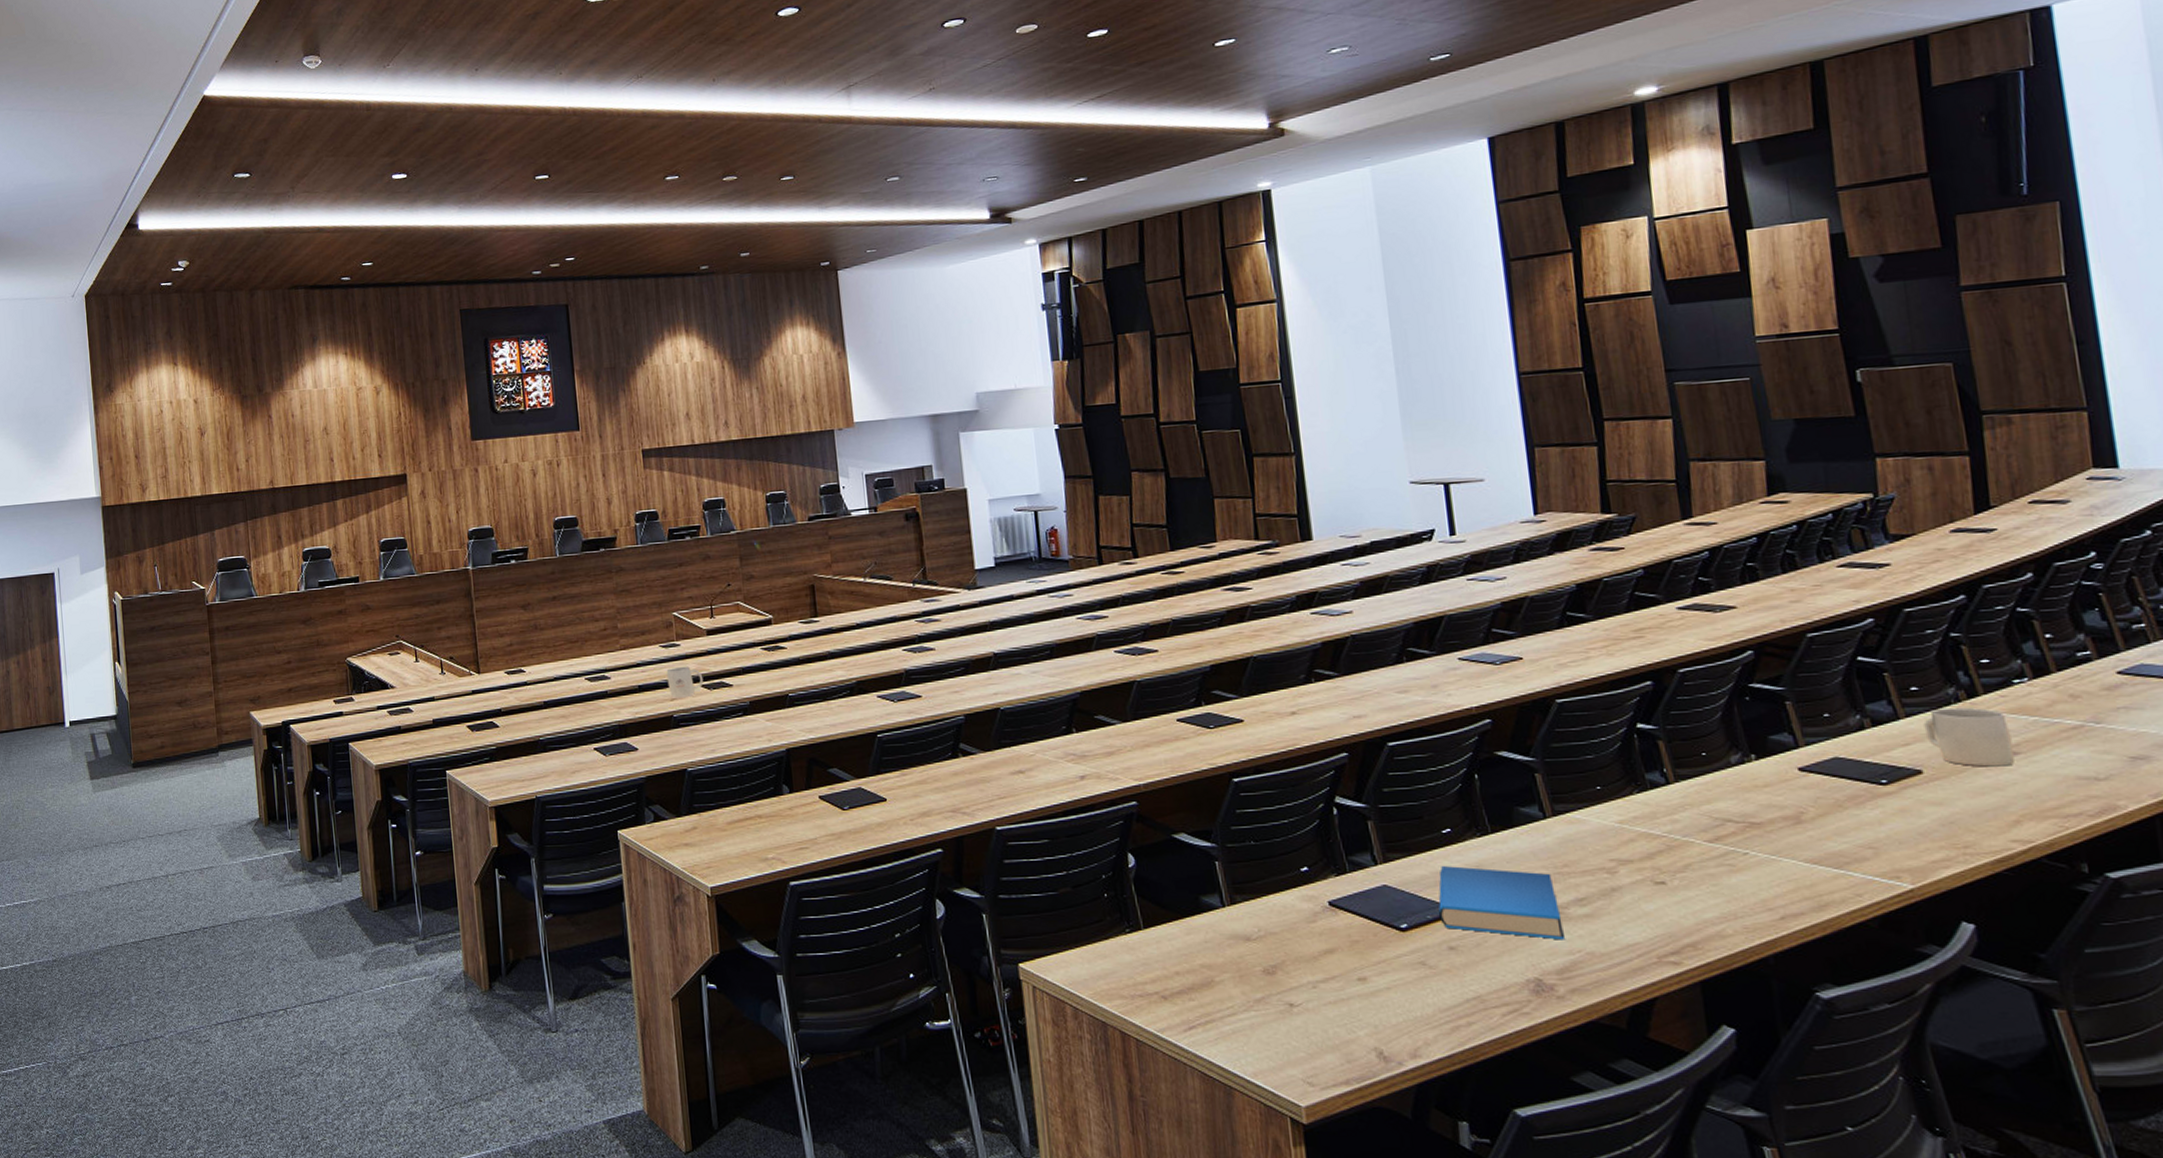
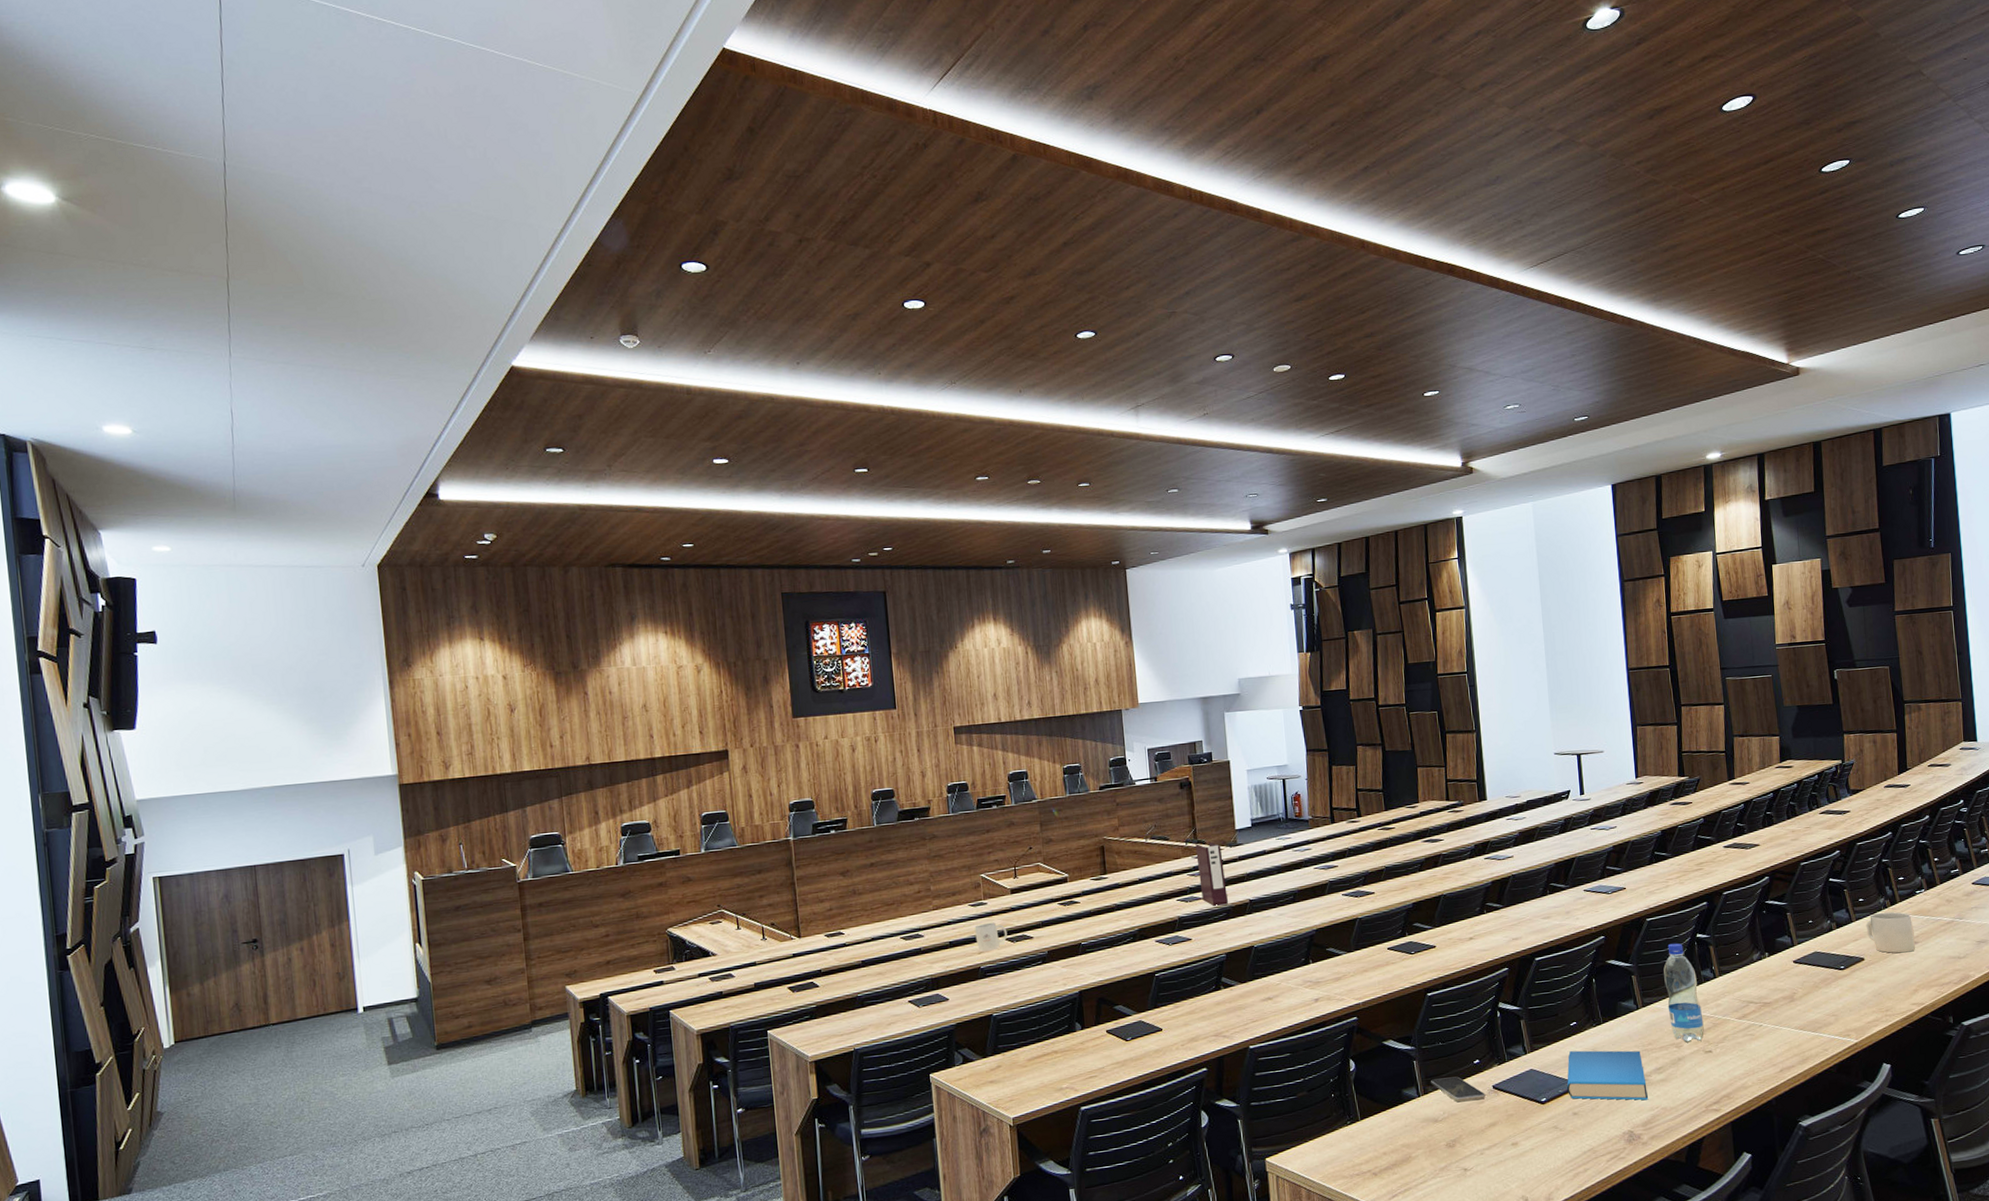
binder: none [925,583,967,660] -> present [1195,841,1228,907]
mobile phone: none [1240,886,1318,919] -> present [1431,1076,1486,1103]
bottle: none [1583,733,1653,868] -> present [1663,943,1704,1043]

